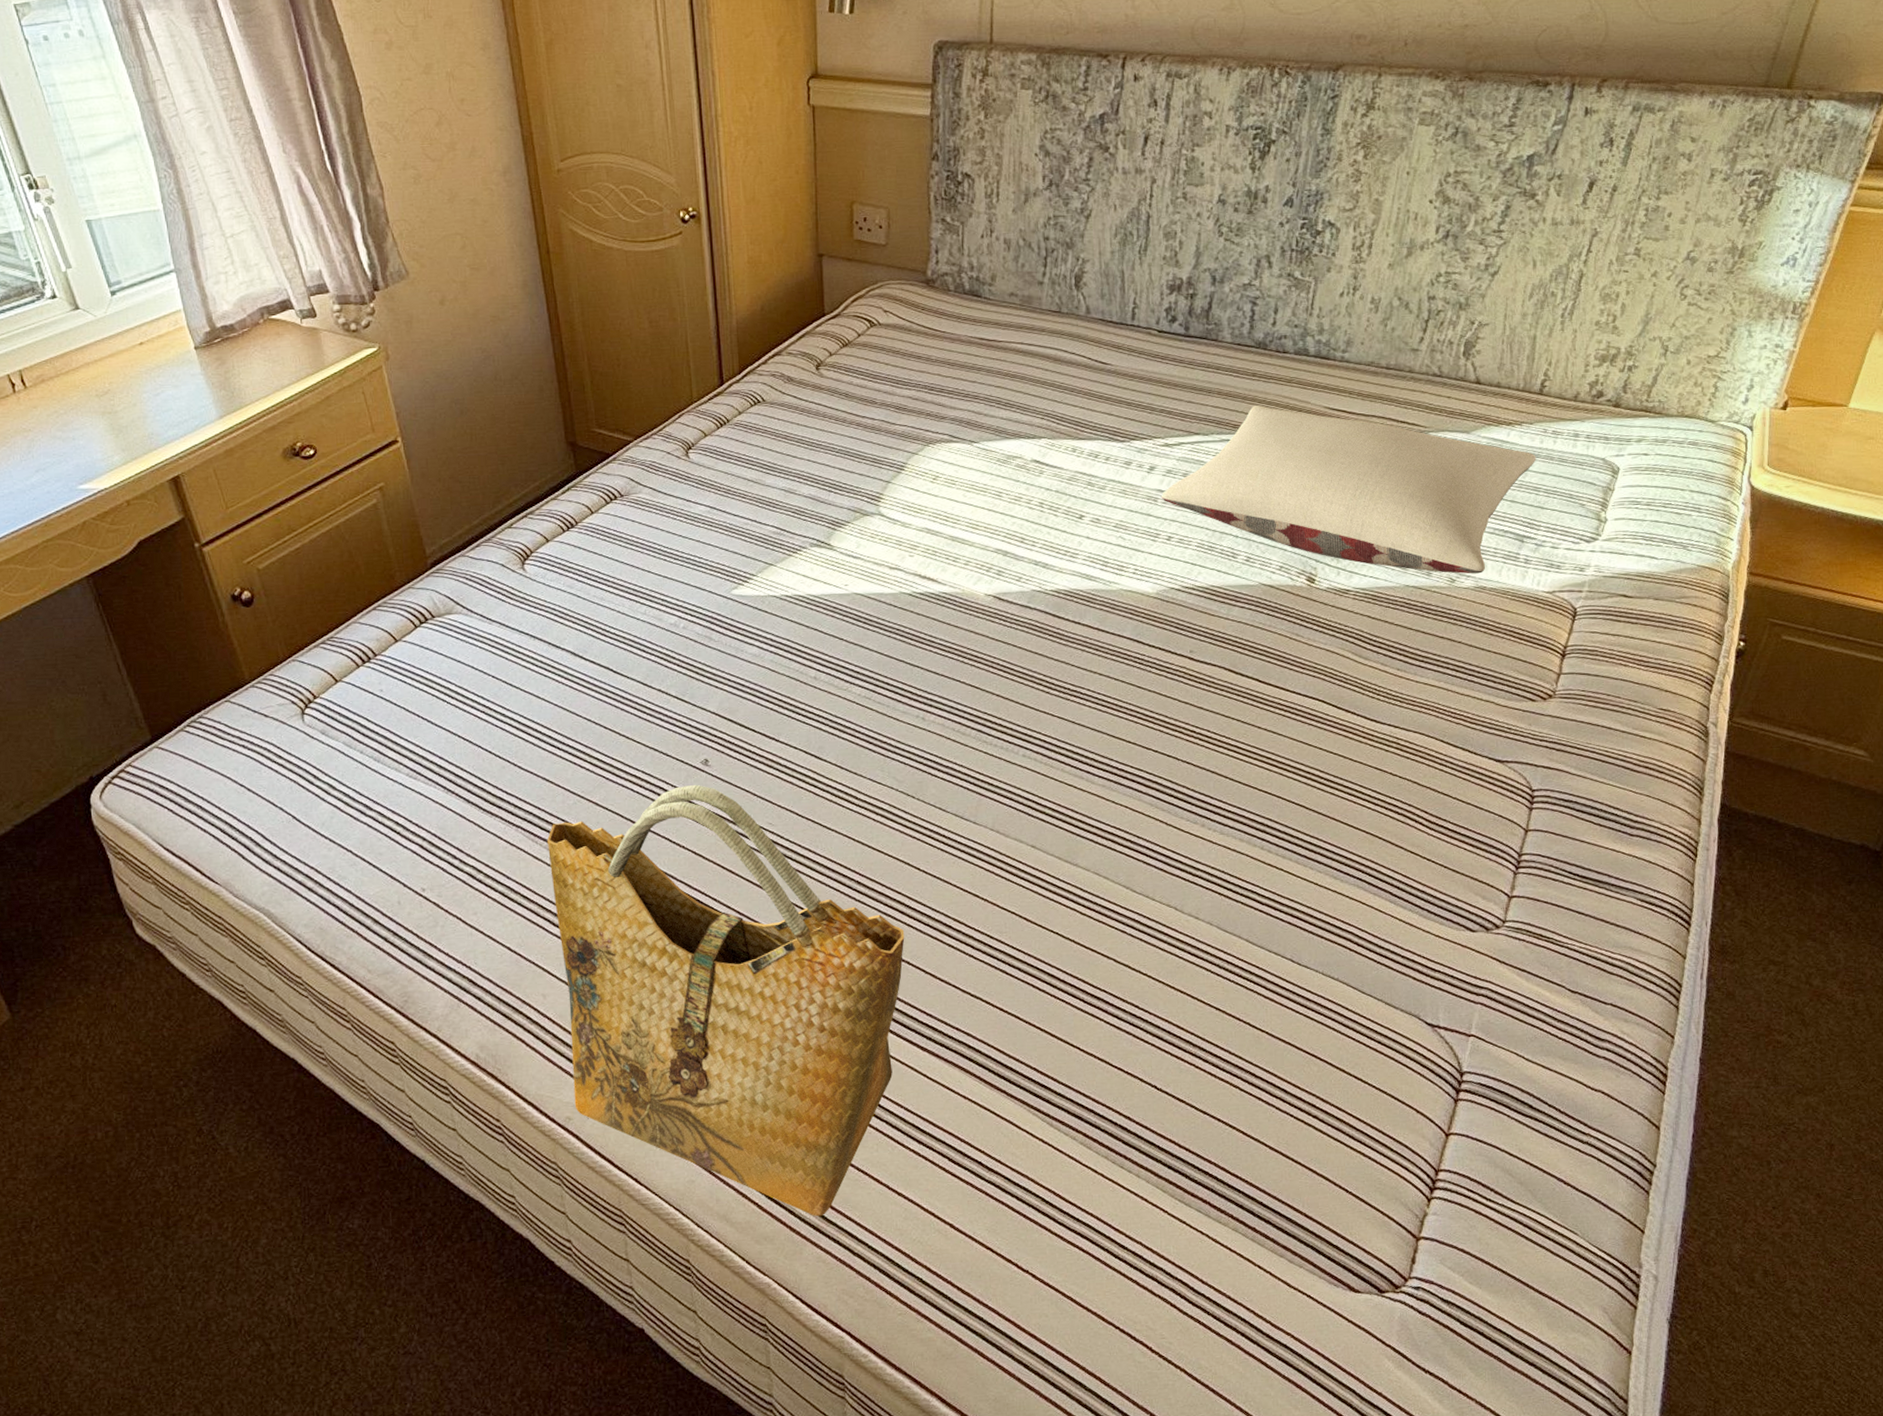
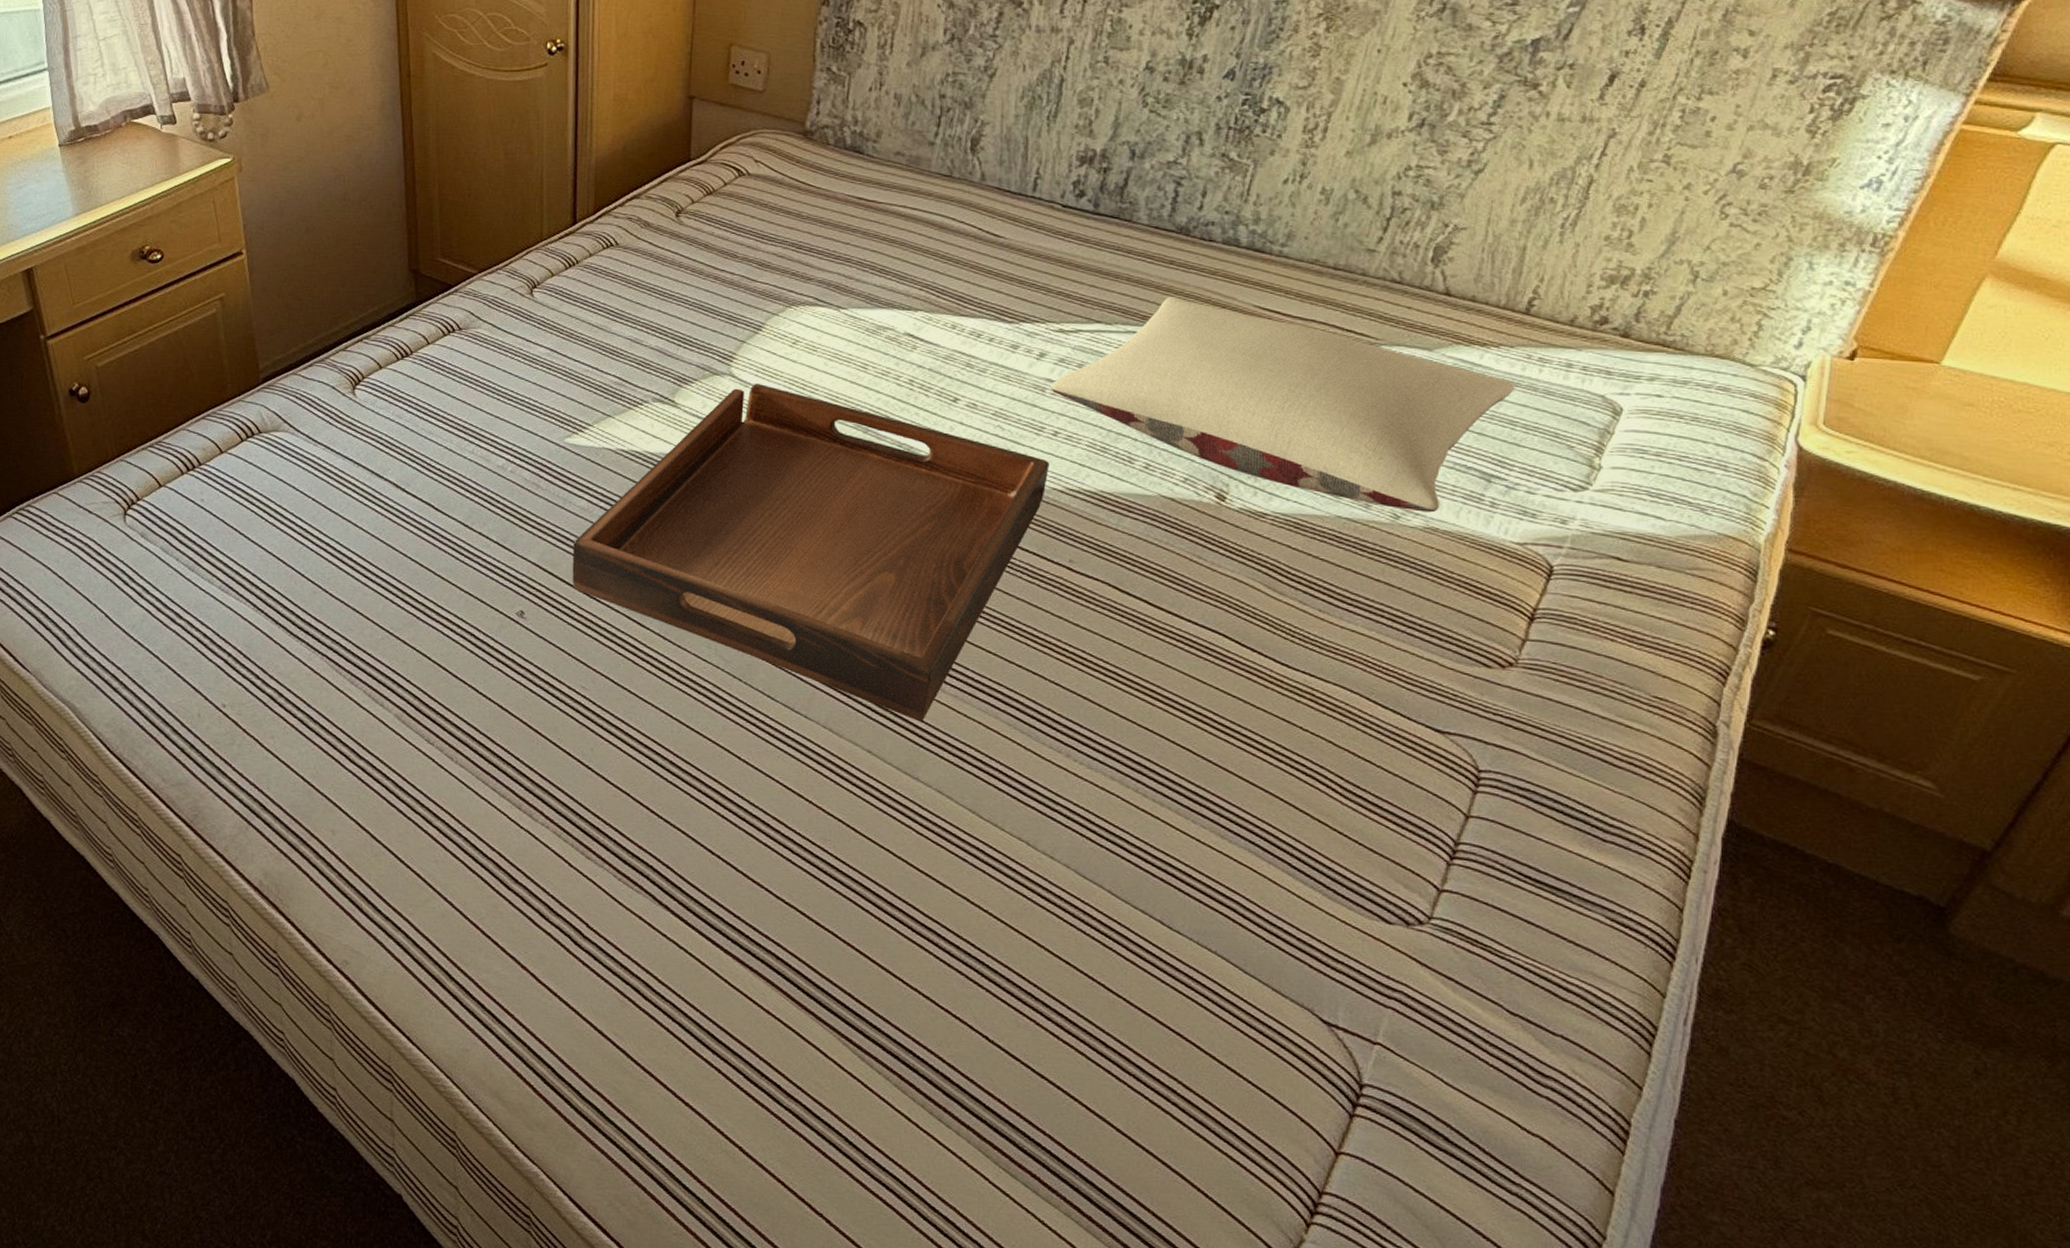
grocery bag: present [547,784,905,1217] -> none [351,635,718,1113]
serving tray: none [748,519,1167,813] -> present [572,383,1050,722]

